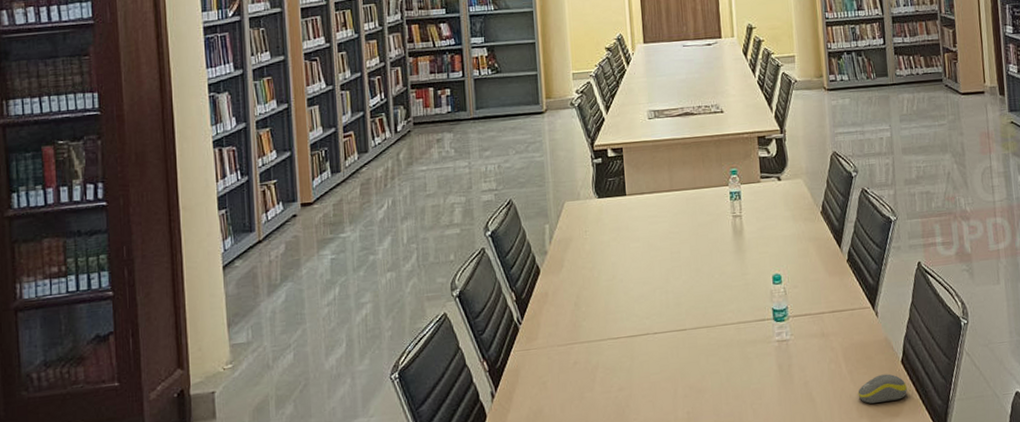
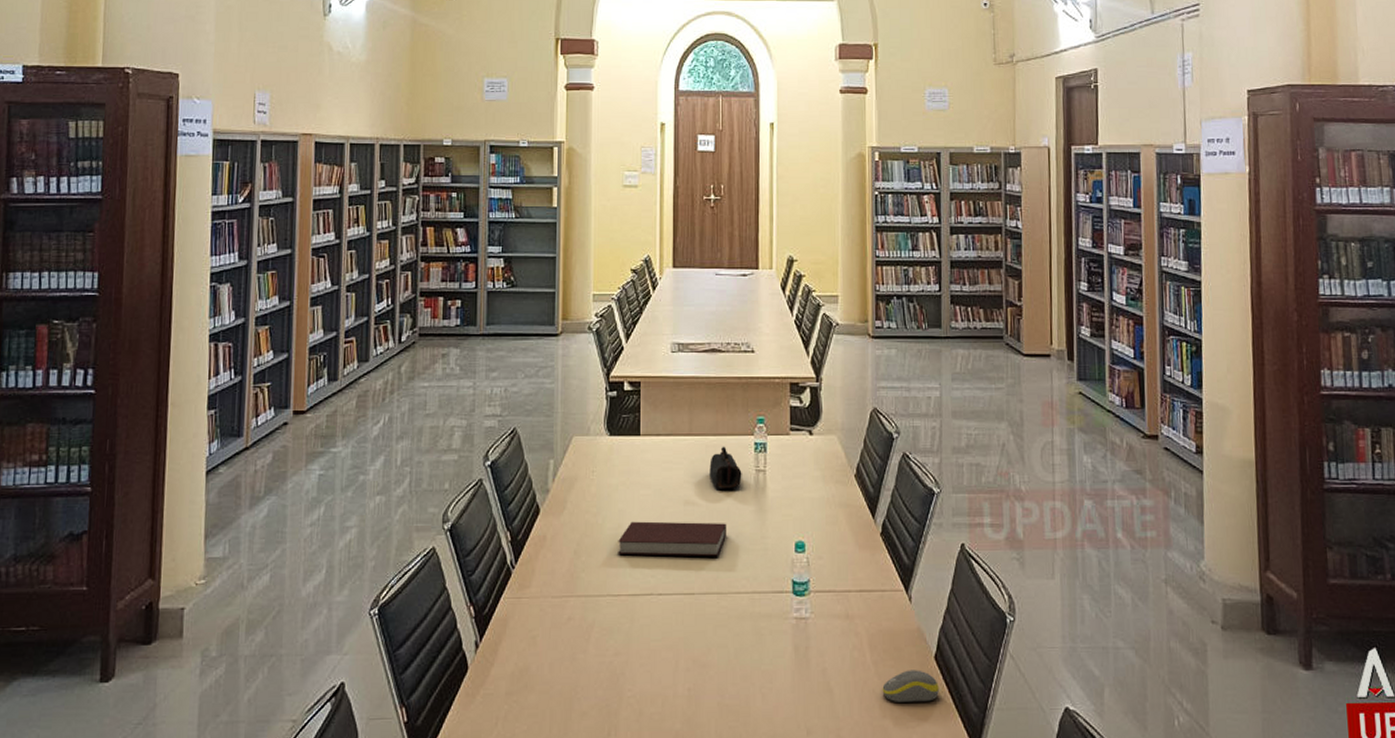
notebook: none [614,265,711,302] -> present [618,521,726,556]
pencil case: none [691,197,721,236] -> present [709,446,742,489]

